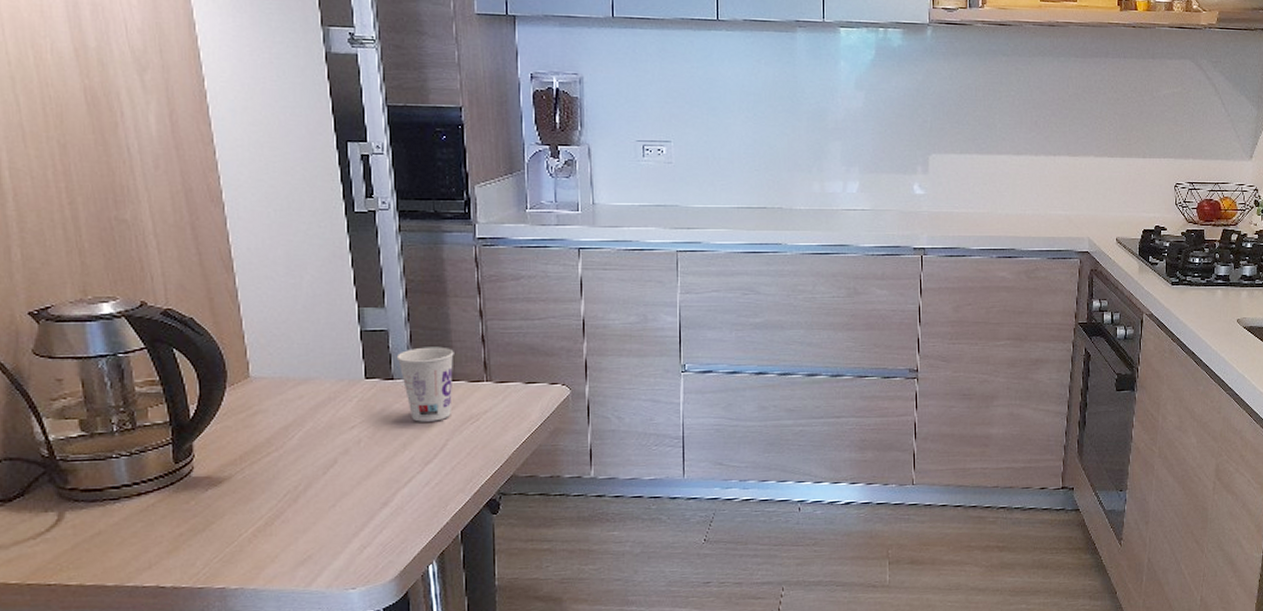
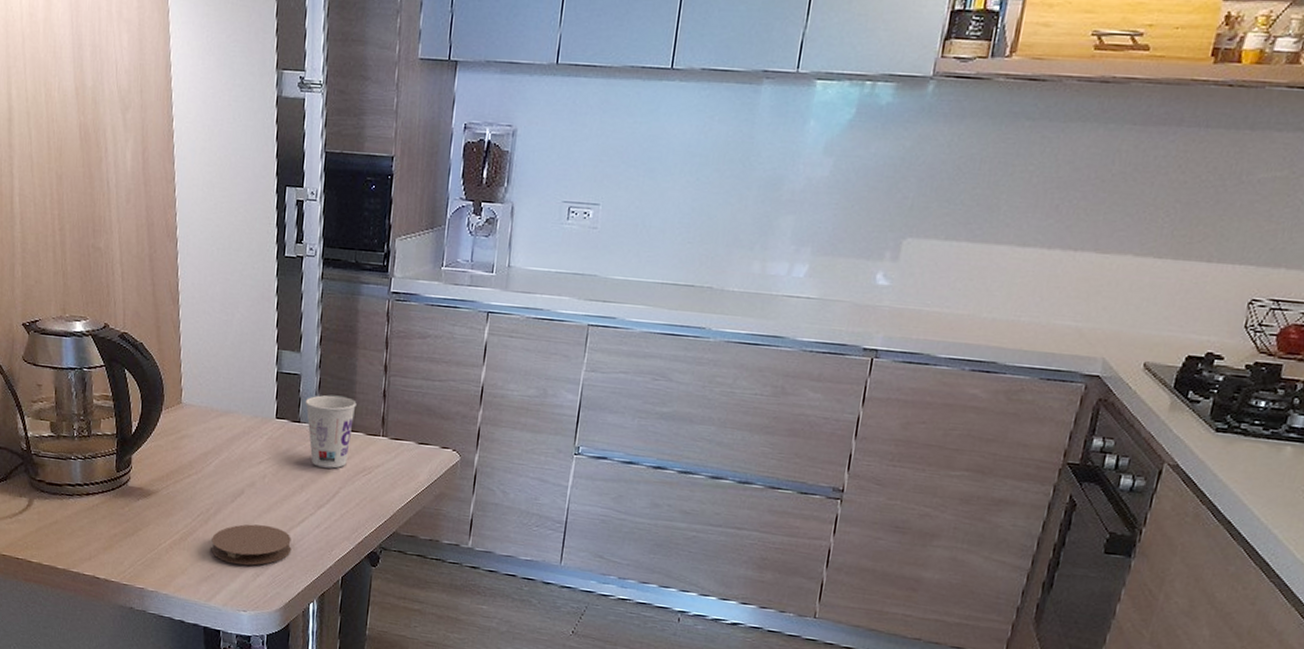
coaster: none [304,492,401,541] -> present [211,524,292,566]

